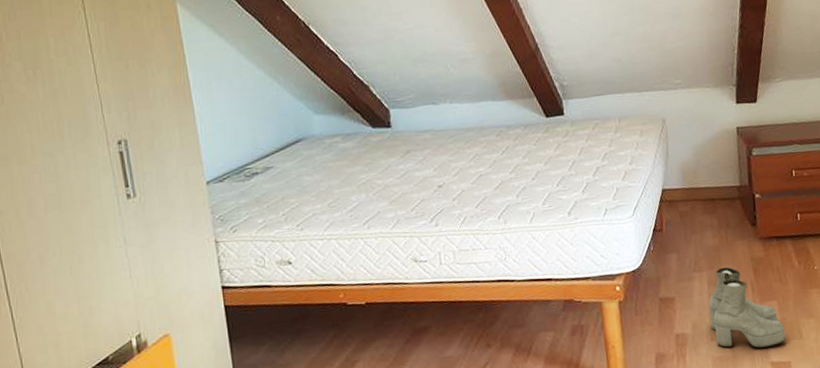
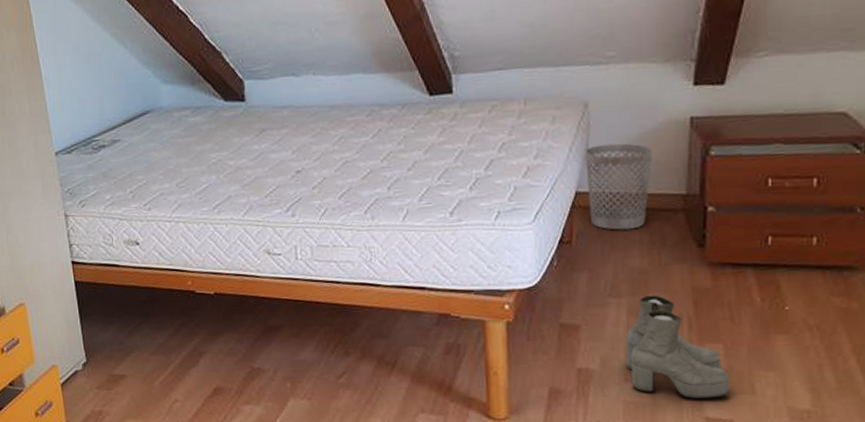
wastebasket: none [666,149,714,218] -> present [585,143,653,230]

